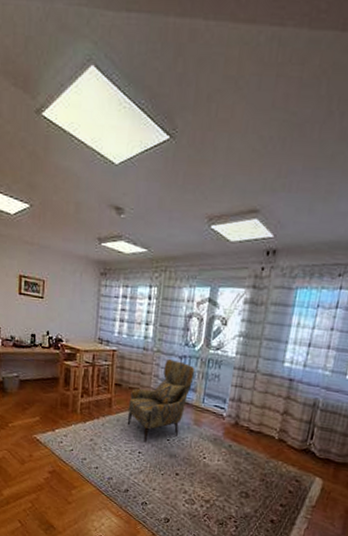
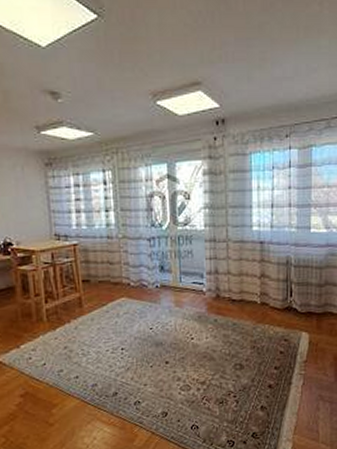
armchair: present [127,359,195,443] -> none [101,244,167,337]

